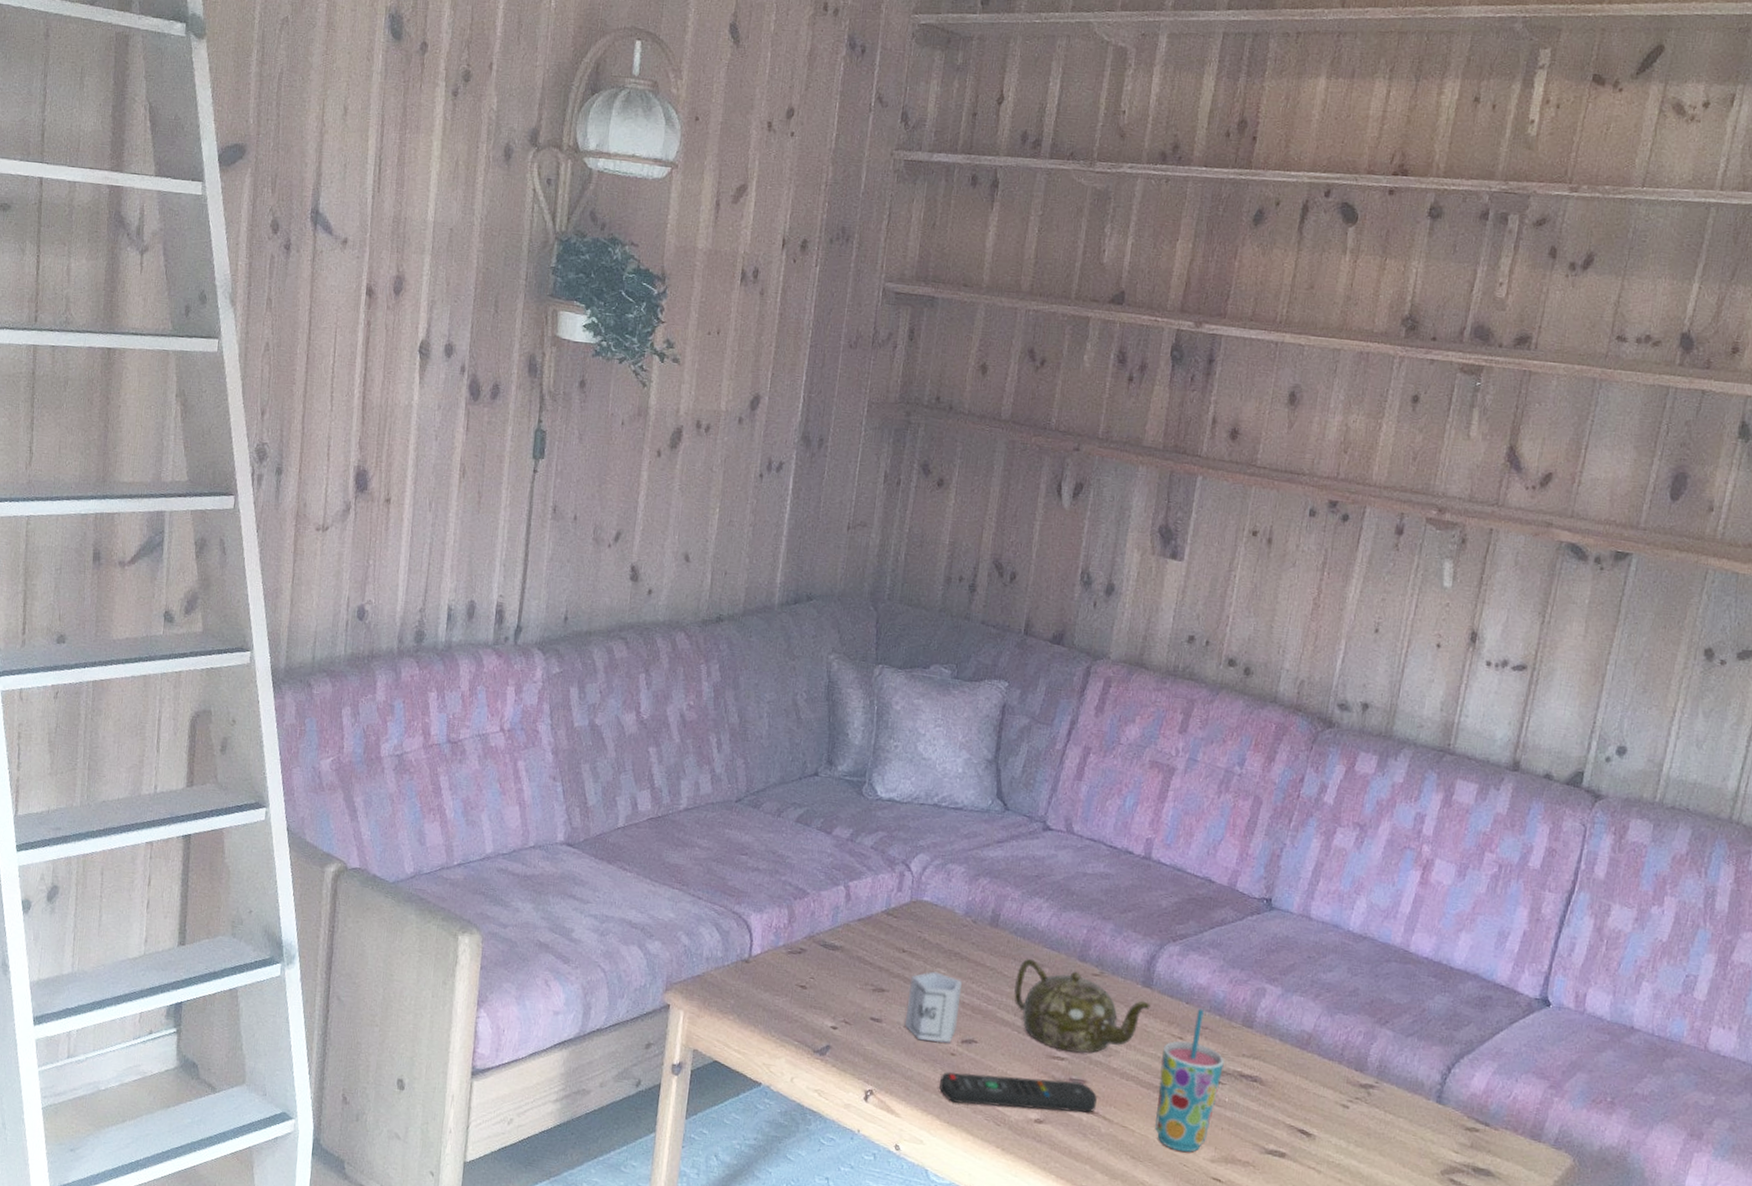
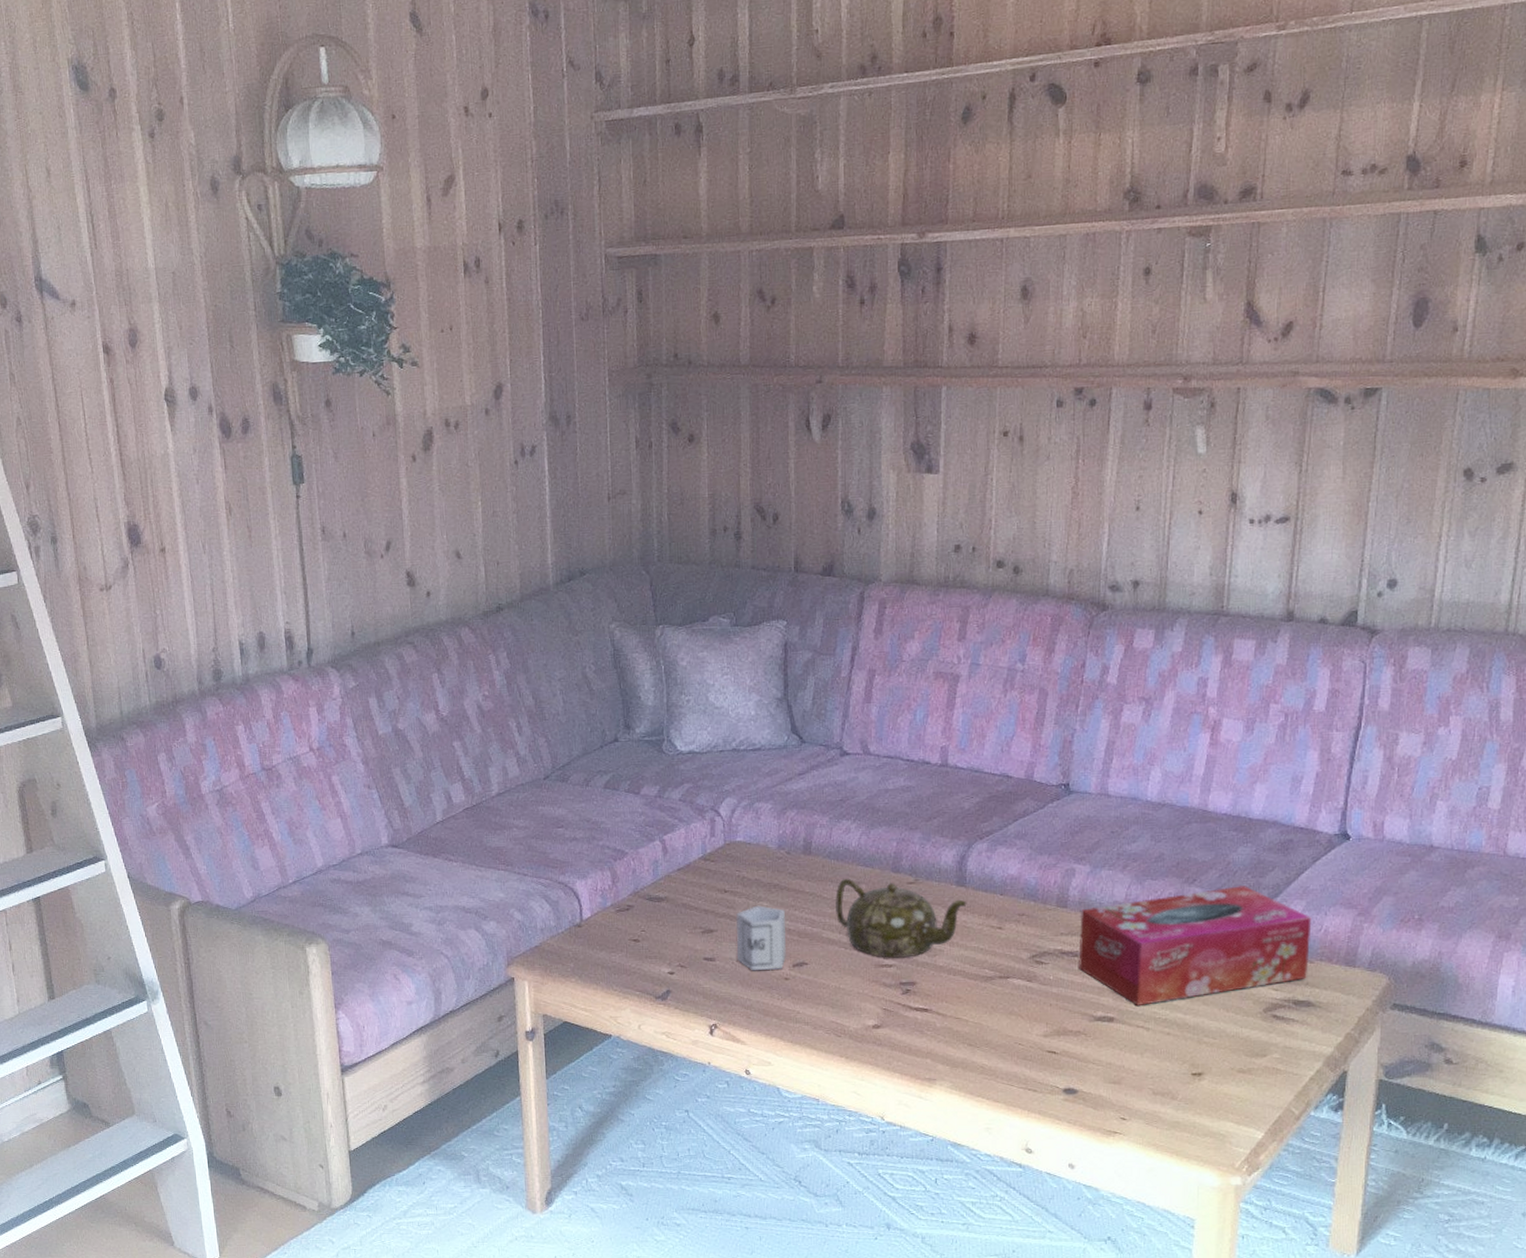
remote control: present [939,1071,1097,1113] -> none [778,985,928,1022]
cup: present [1155,1008,1224,1153] -> none [983,898,1044,1033]
tissue box: none [1256,1032,1502,1147] -> present [1079,886,1312,1007]

